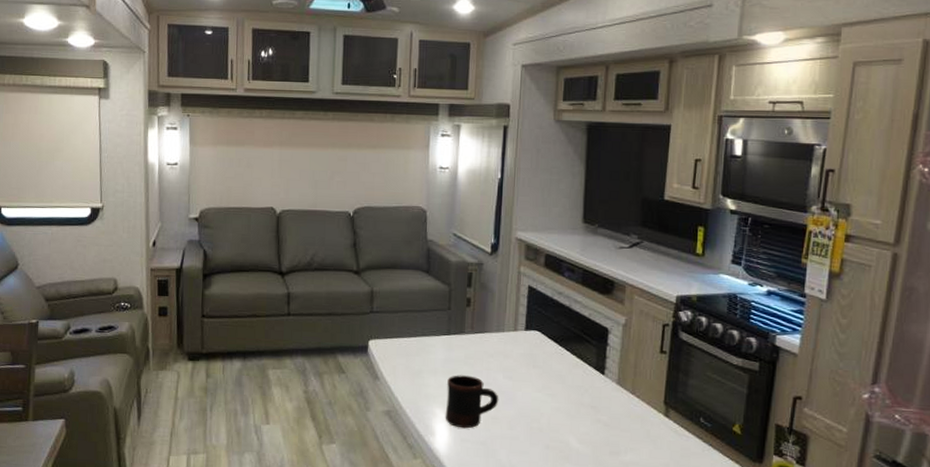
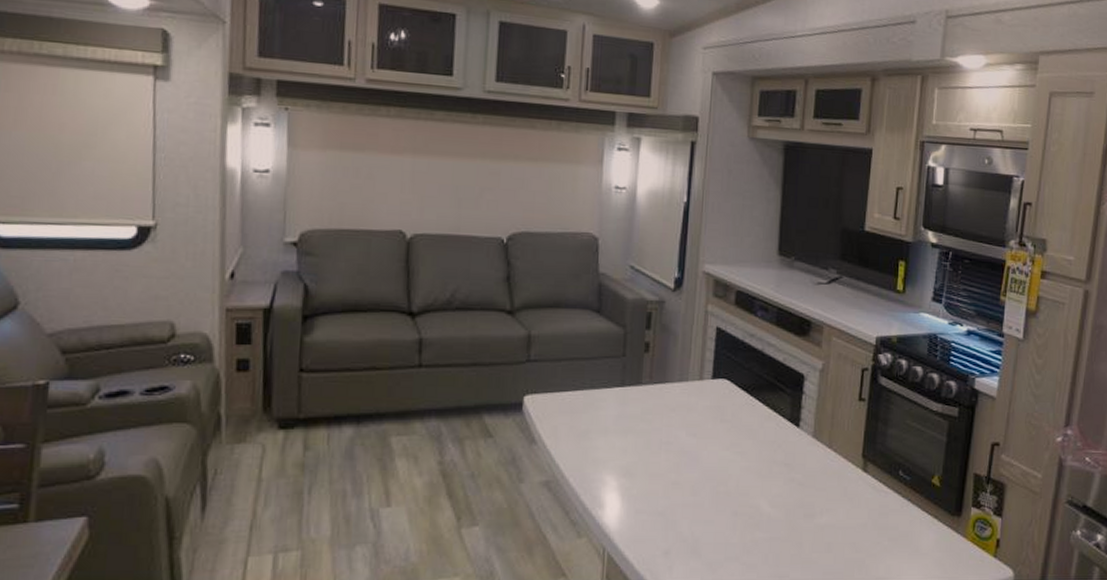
mug: present [445,375,499,429] -> none [616,434,681,498]

